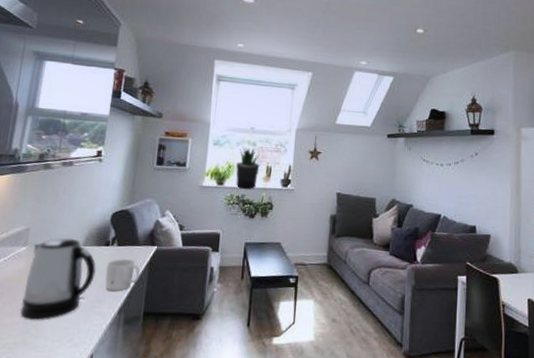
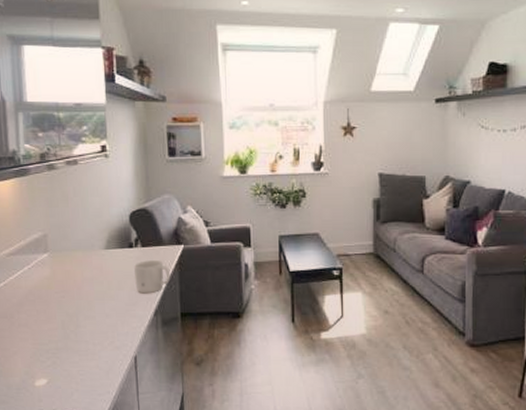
kettle: present [20,237,97,320] -> none [54,242,125,325]
planter: present [236,145,260,189] -> none [258,126,286,176]

